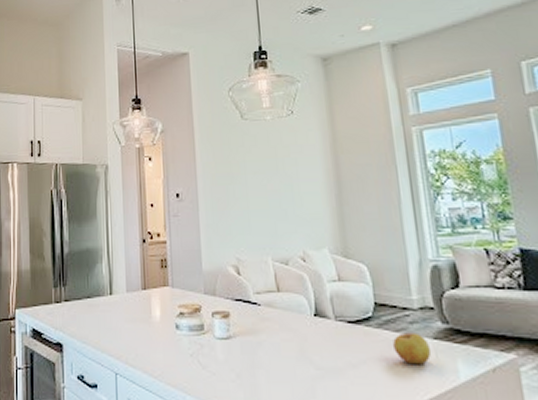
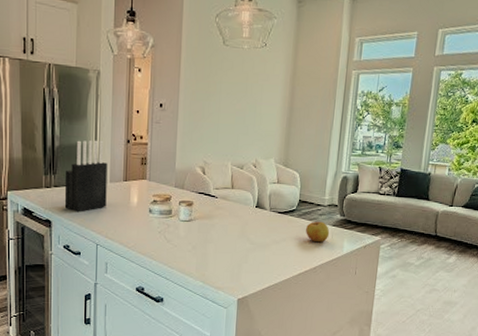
knife block: none [75,242,124,332] -> present [64,140,108,212]

